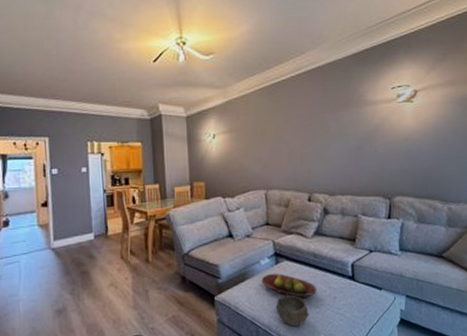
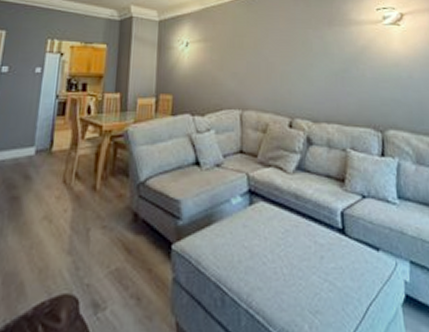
fruit bowl: present [261,273,317,299] -> none [231,218,300,256]
bowl: present [276,295,309,326] -> none [248,249,290,296]

